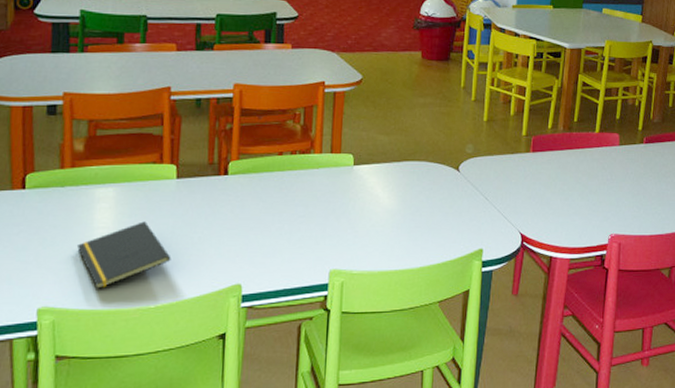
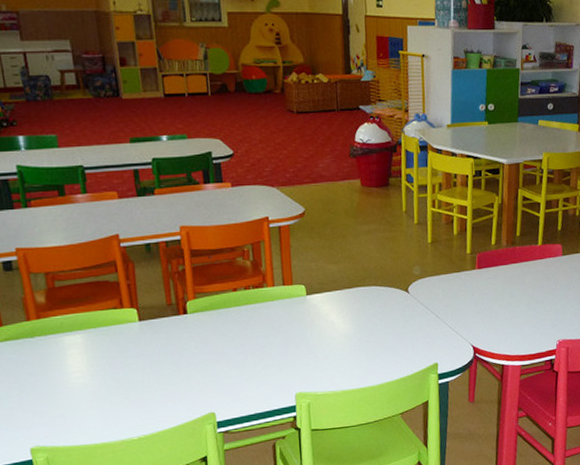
notepad: present [76,221,171,289] -> none [55,363,146,427]

